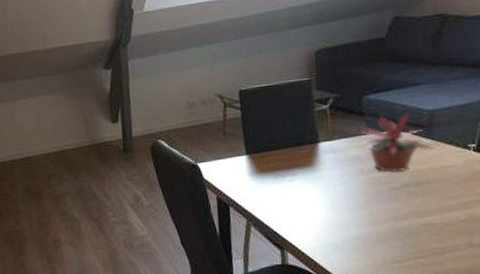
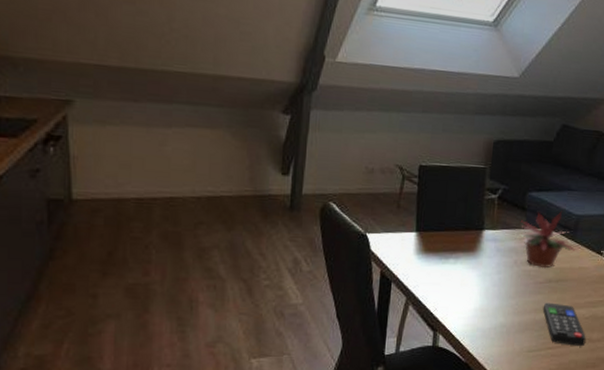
remote control: none [403,208,465,253] -> present [543,302,586,346]

